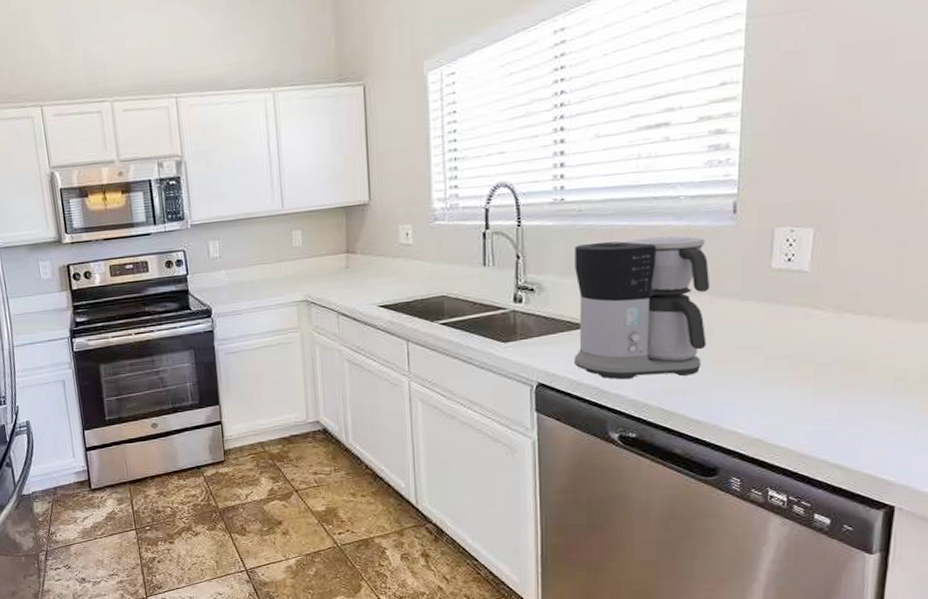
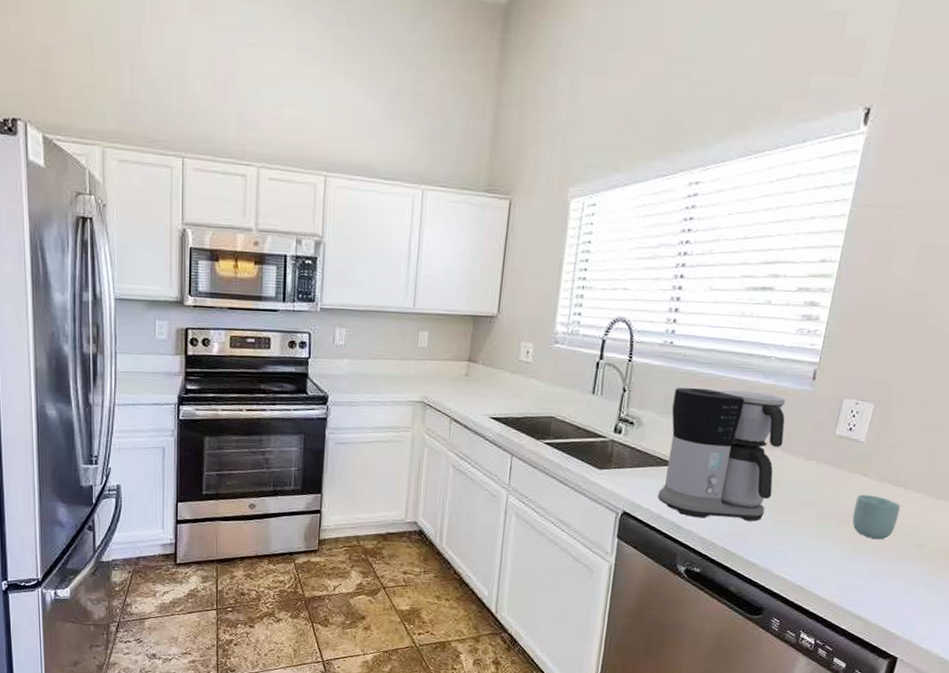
cup: none [809,328,867,377] -> present [852,495,901,540]

